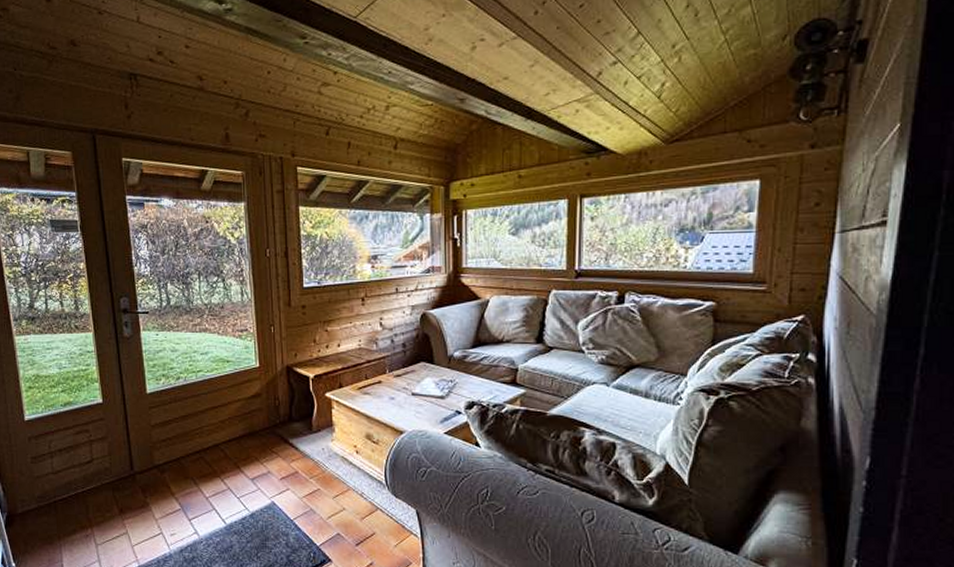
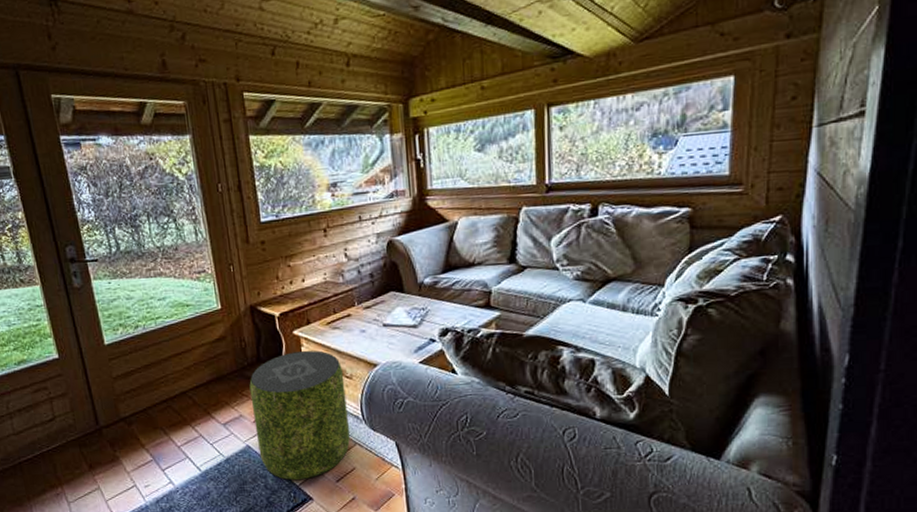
pouf: none [279,413,373,541] -> present [249,350,351,481]

